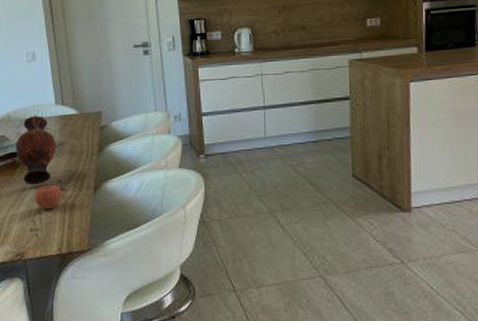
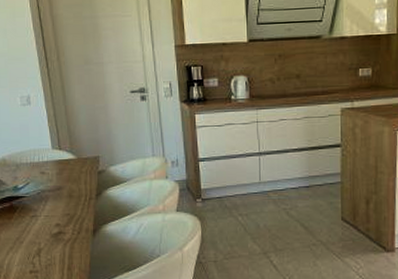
vase: present [15,116,57,186] -> none [12,160,55,229]
apple: present [34,184,62,210] -> none [33,228,61,252]

